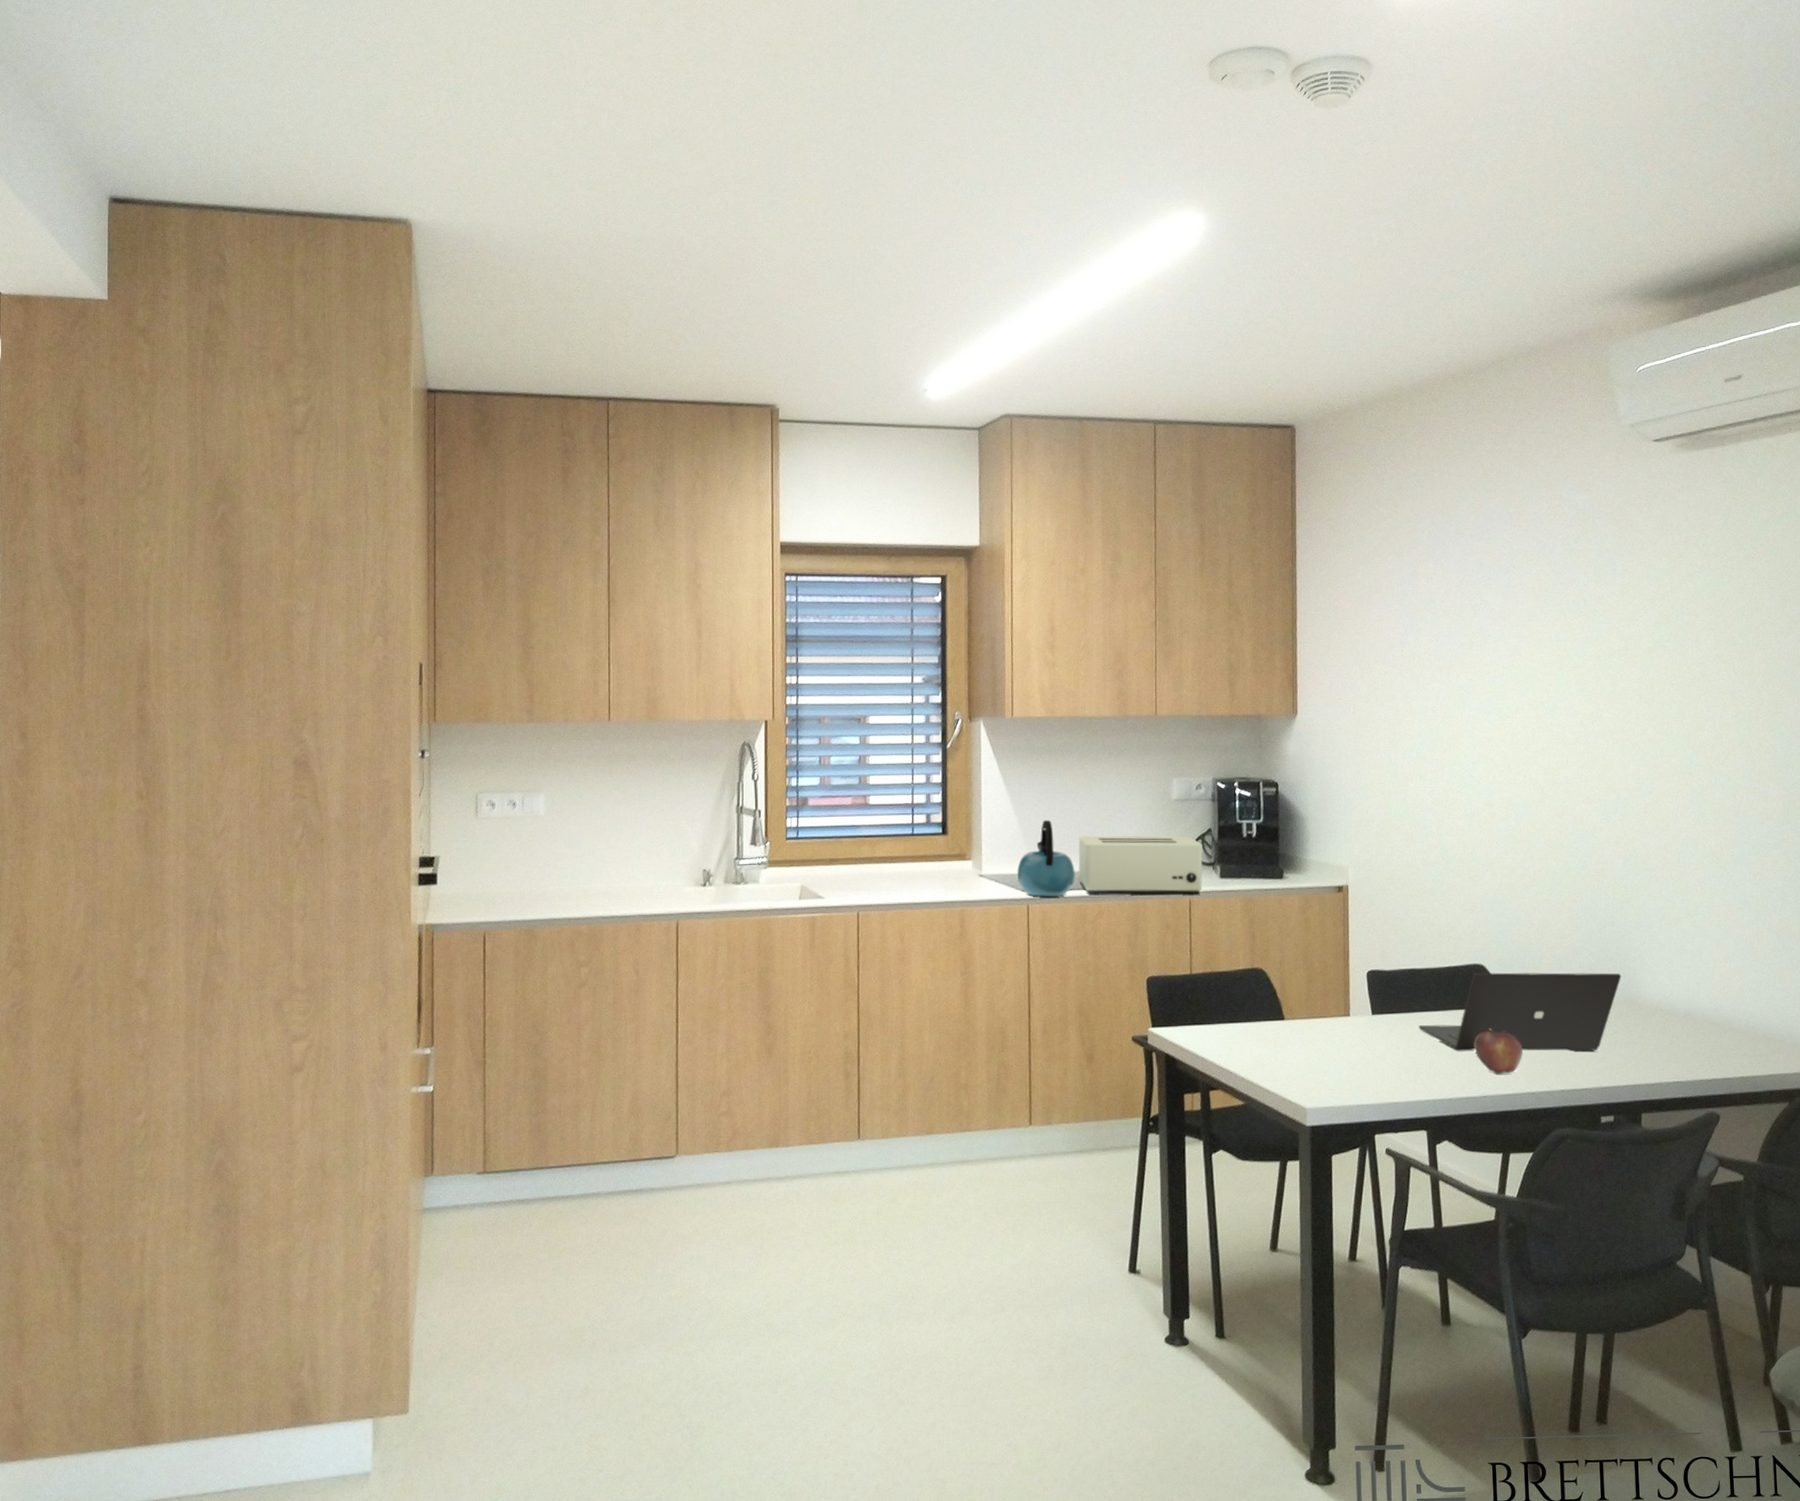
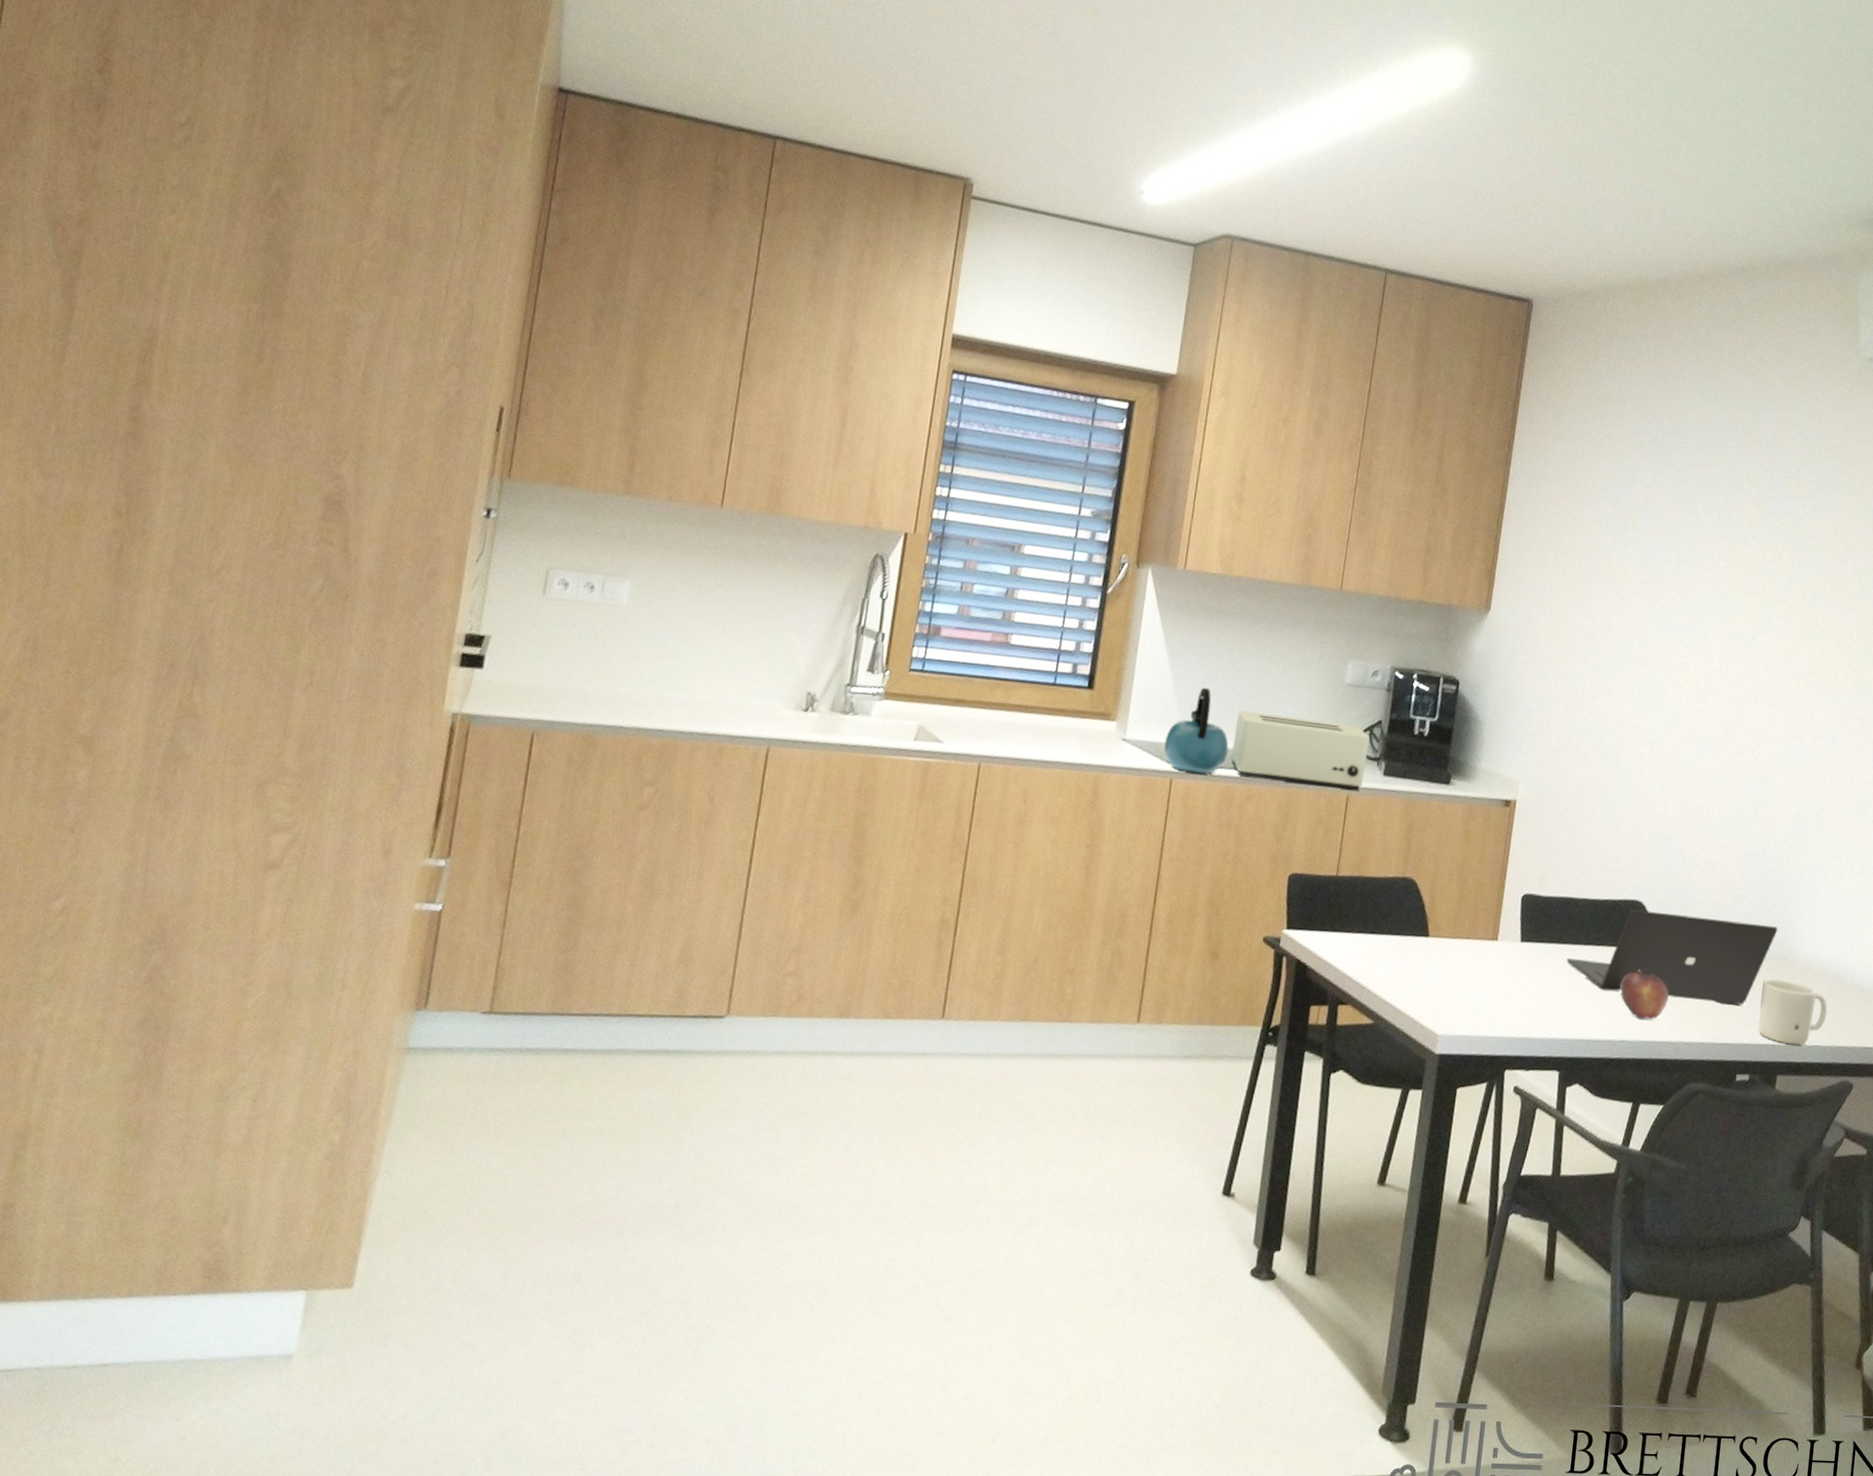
mug: none [1614,1023,1683,1083] -> present [1758,979,1828,1046]

